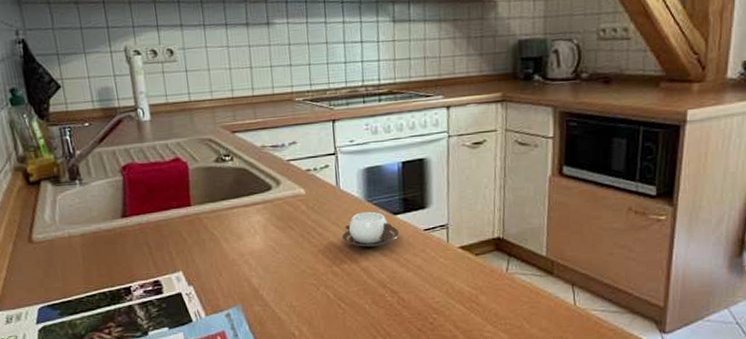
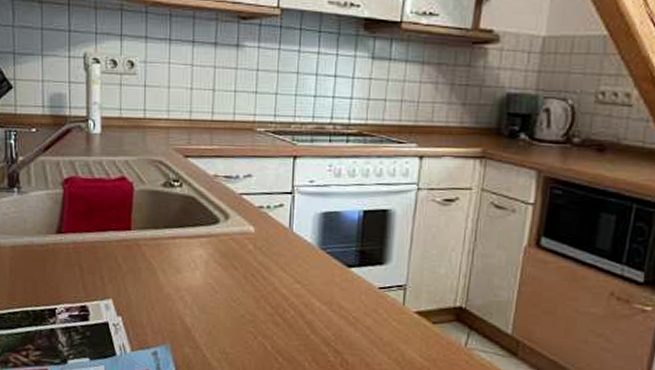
cup: present [342,211,400,247] -> none [289,260,352,300]

